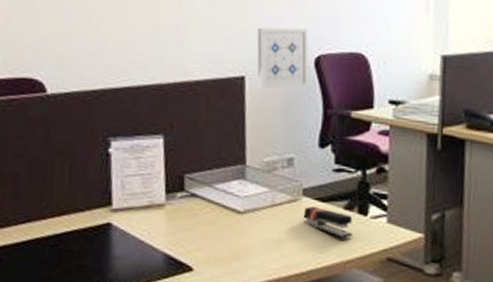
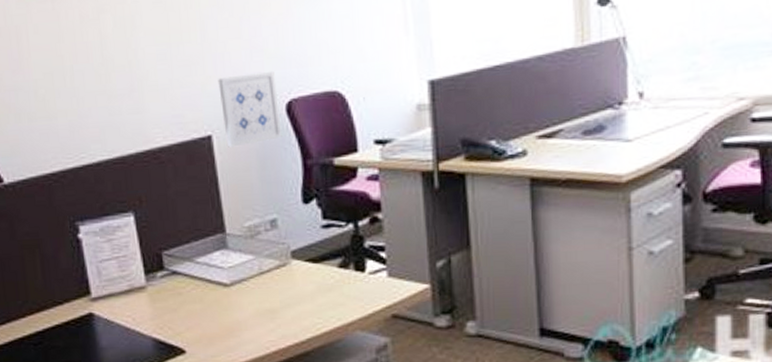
stapler: present [303,206,353,238] -> none [295,269,352,299]

